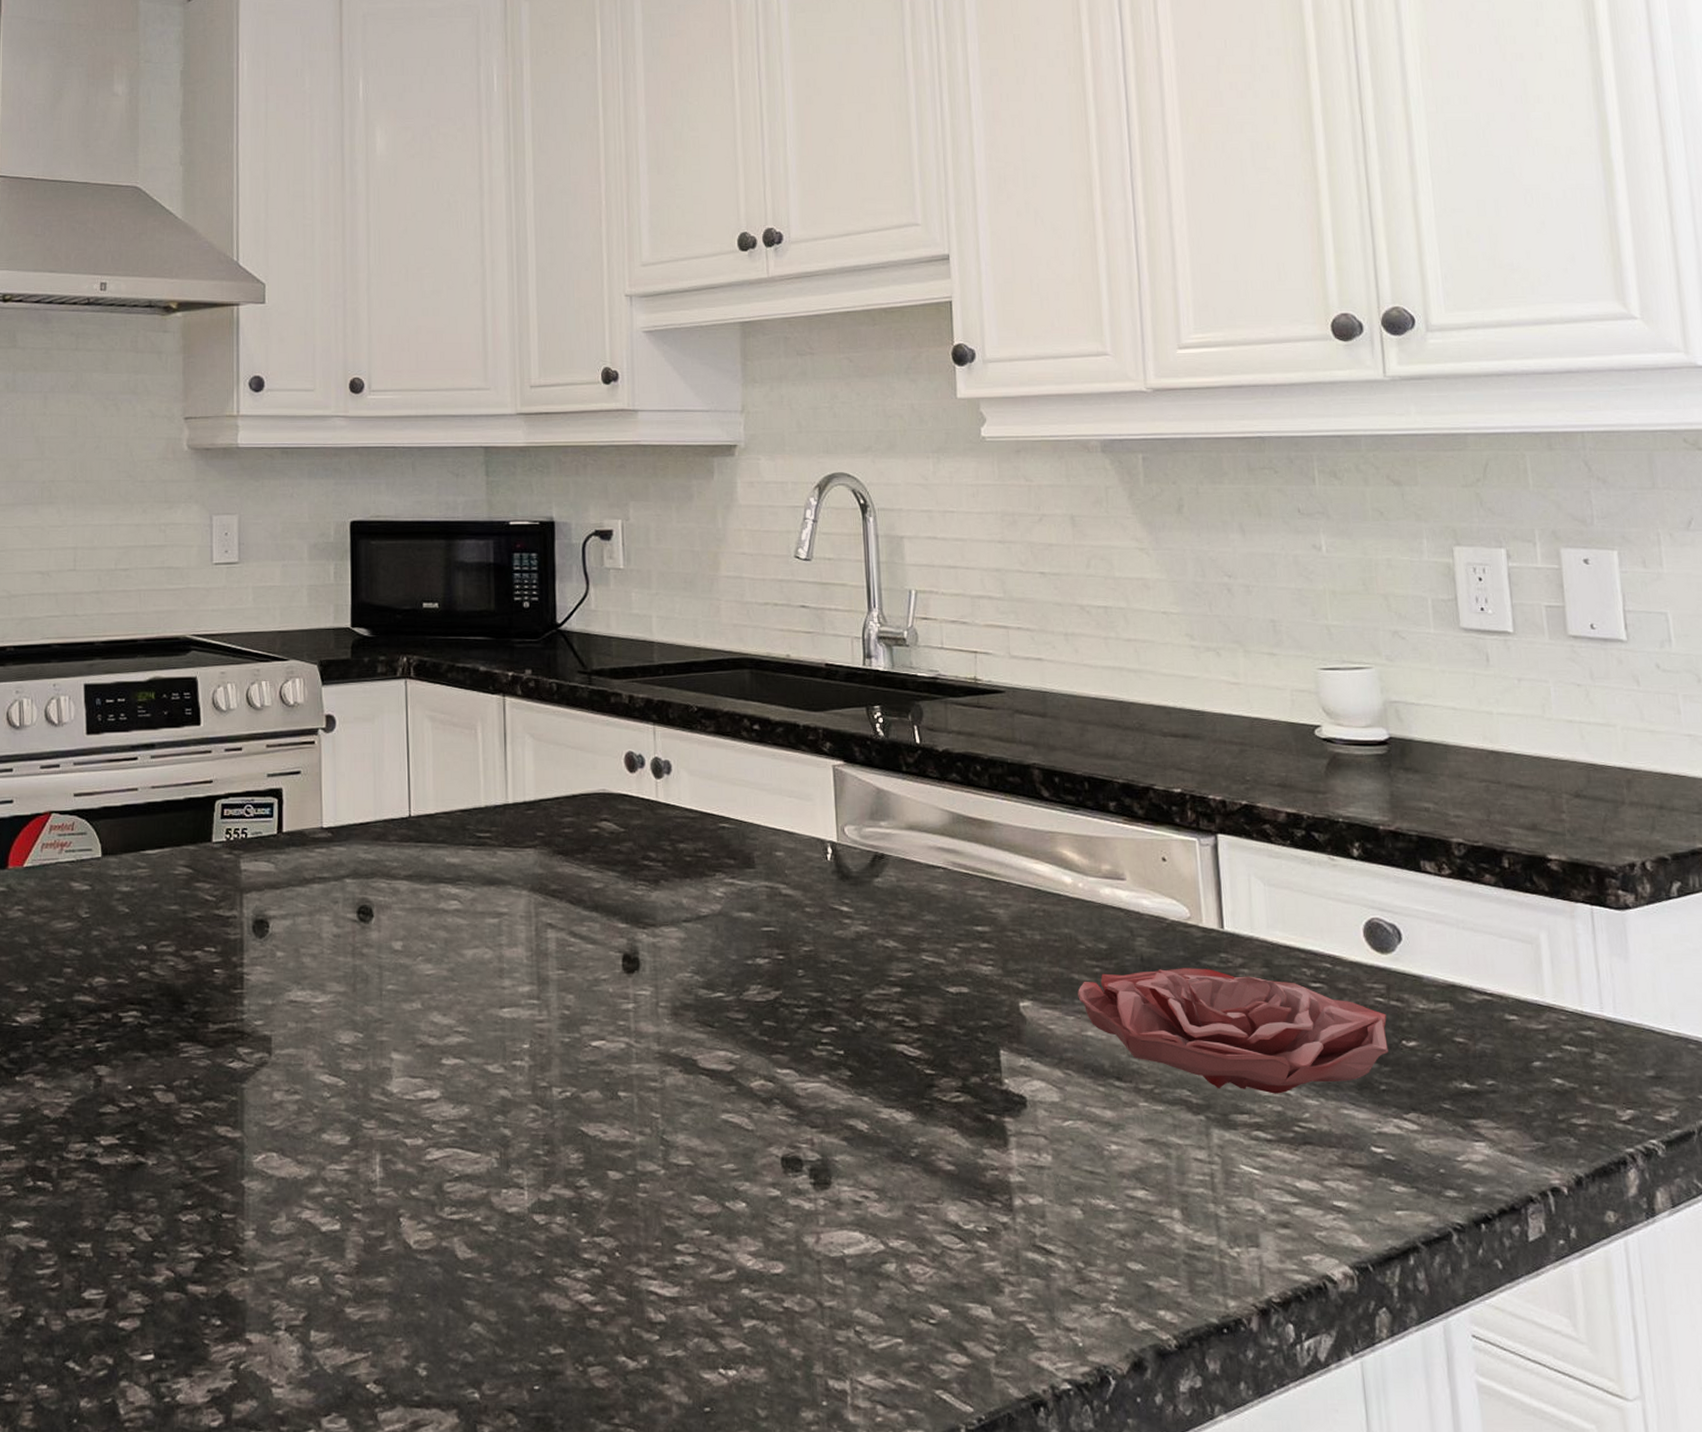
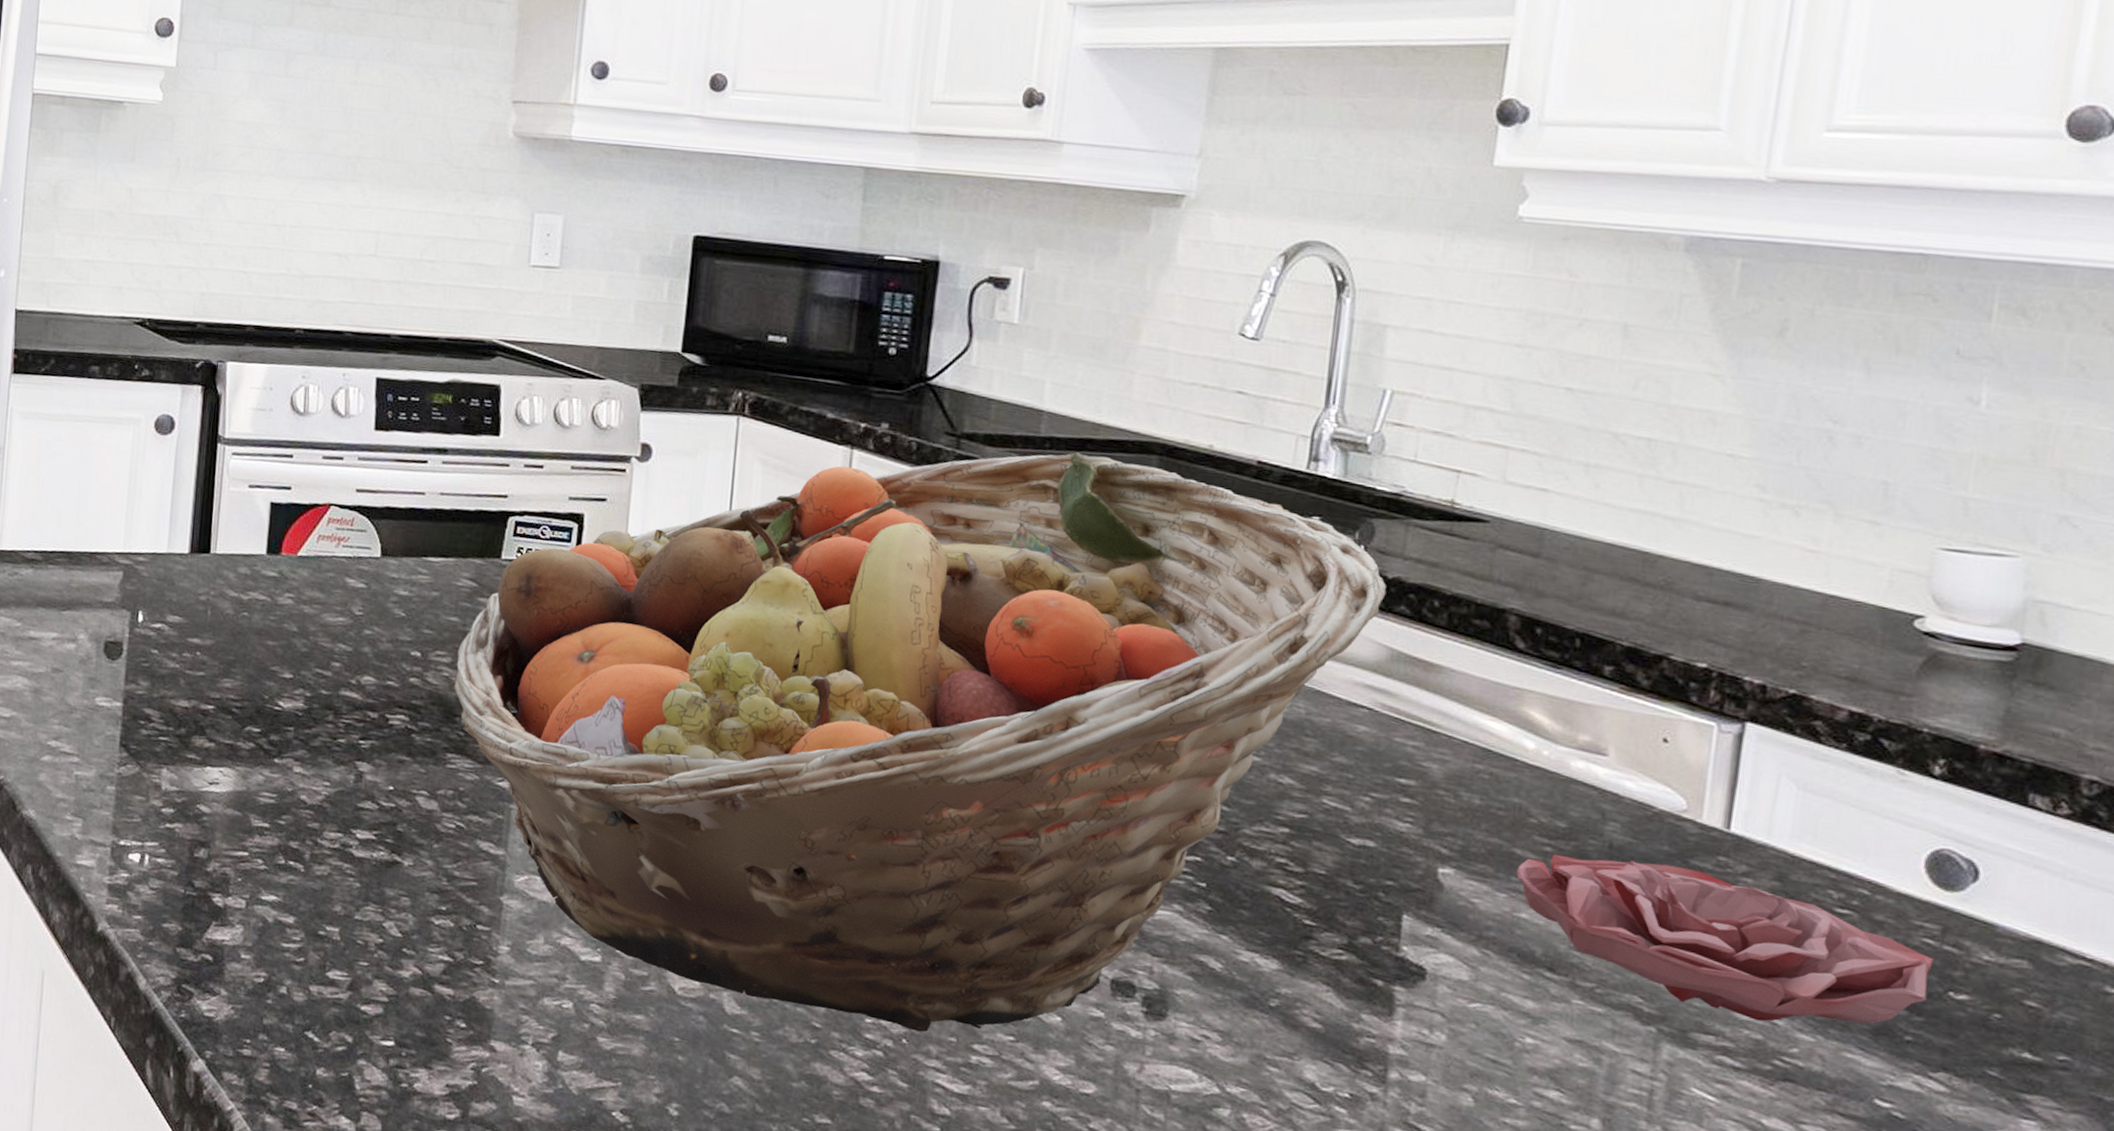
fruit basket: none [179,675,940,1242] -> present [453,452,1387,1032]

